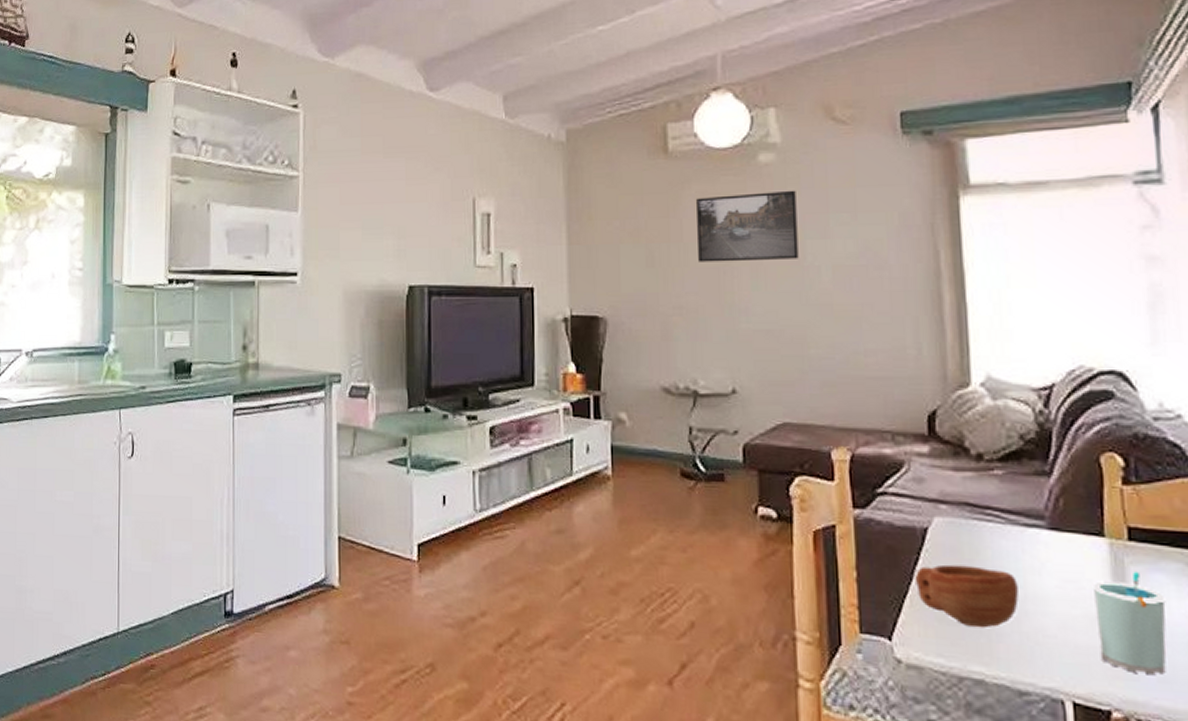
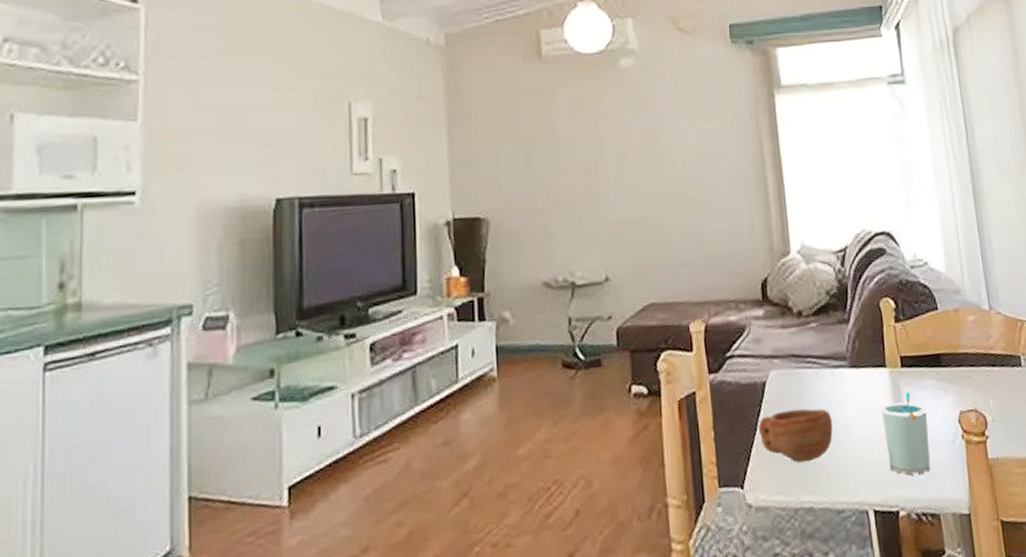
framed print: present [696,190,799,262] -> none [568,91,656,160]

